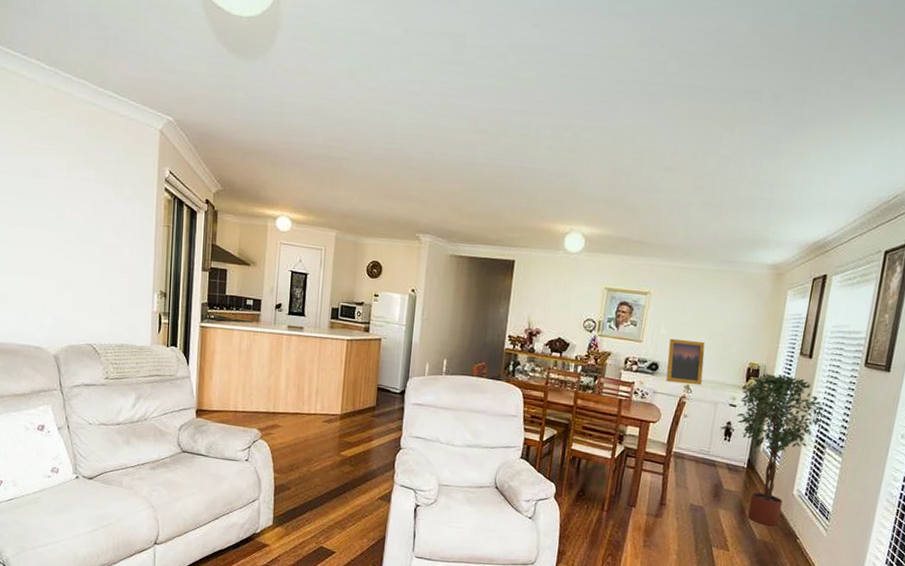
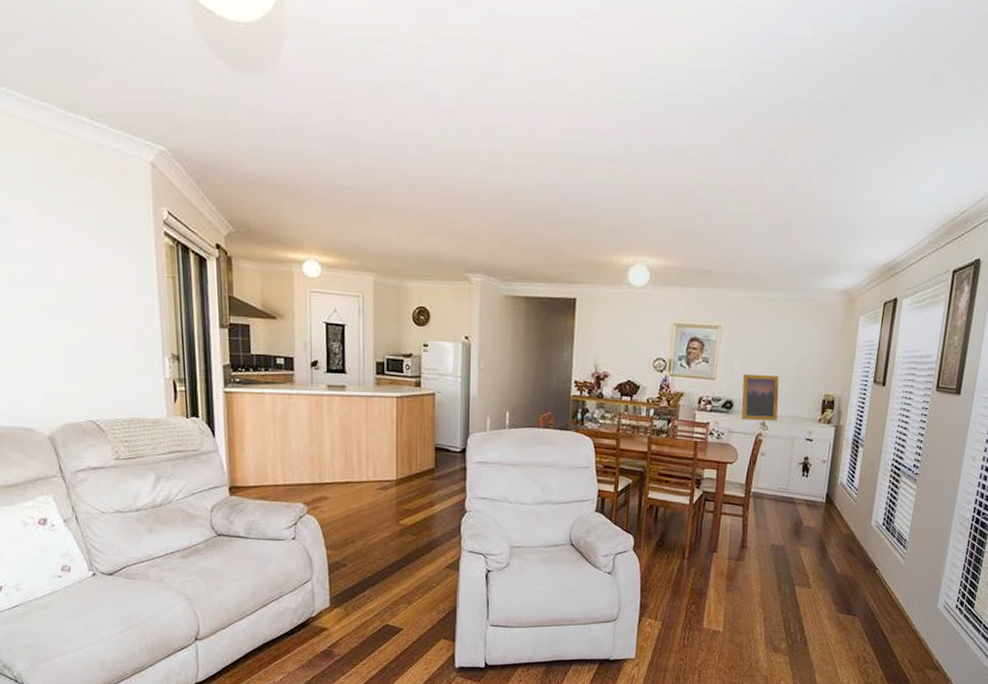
potted tree: present [737,373,826,527] -> none [813,404,900,560]

